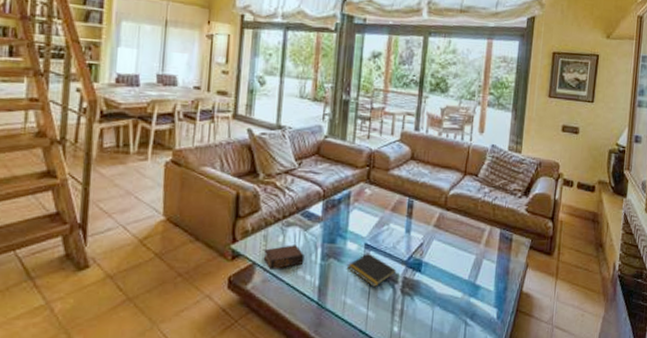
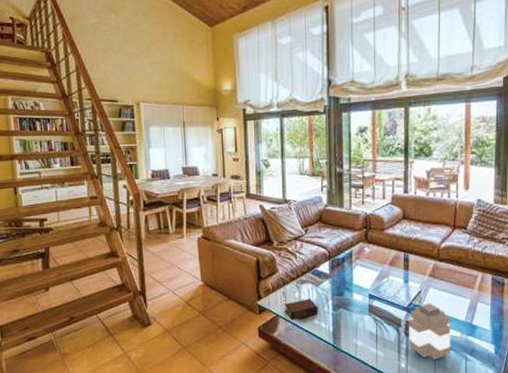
notepad: present [346,253,397,287] -> none [355,302,399,330]
jar: none [404,257,453,323] -> present [409,303,451,360]

